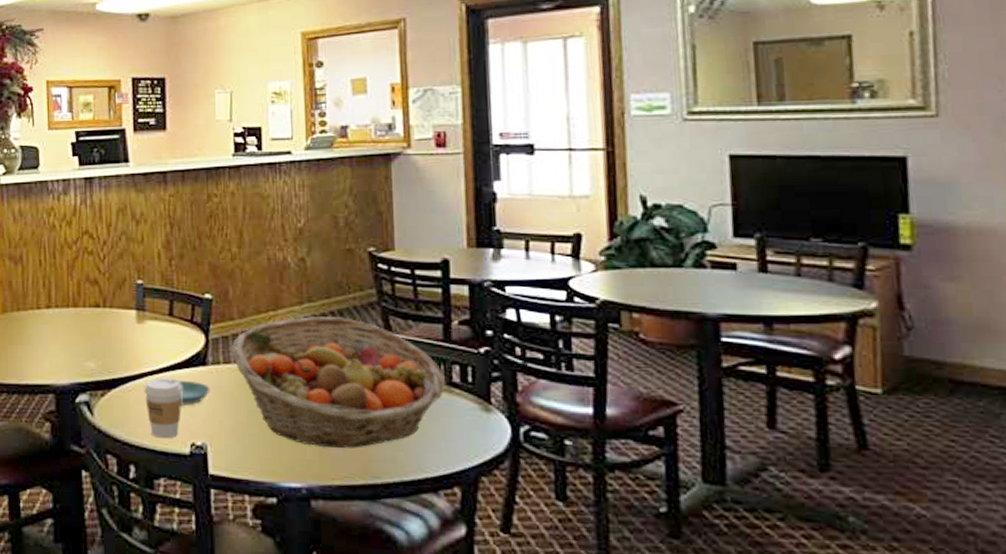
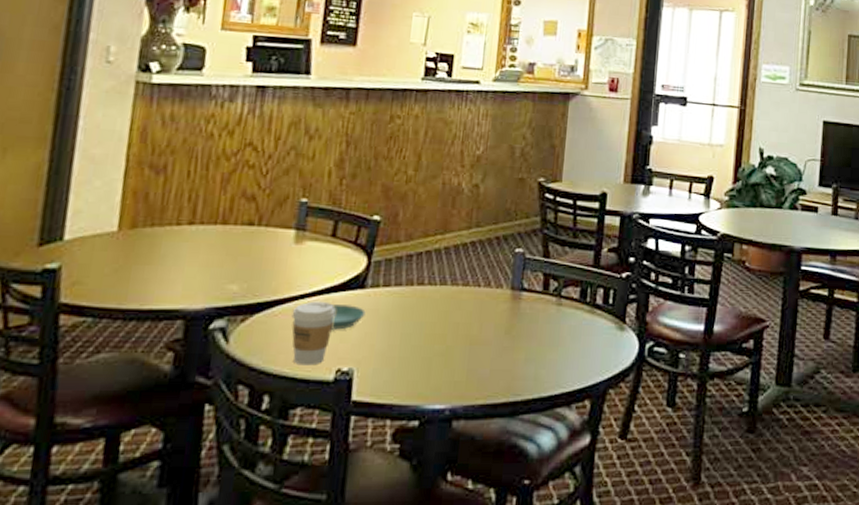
fruit basket: present [232,317,447,448] -> none [393,241,591,368]

